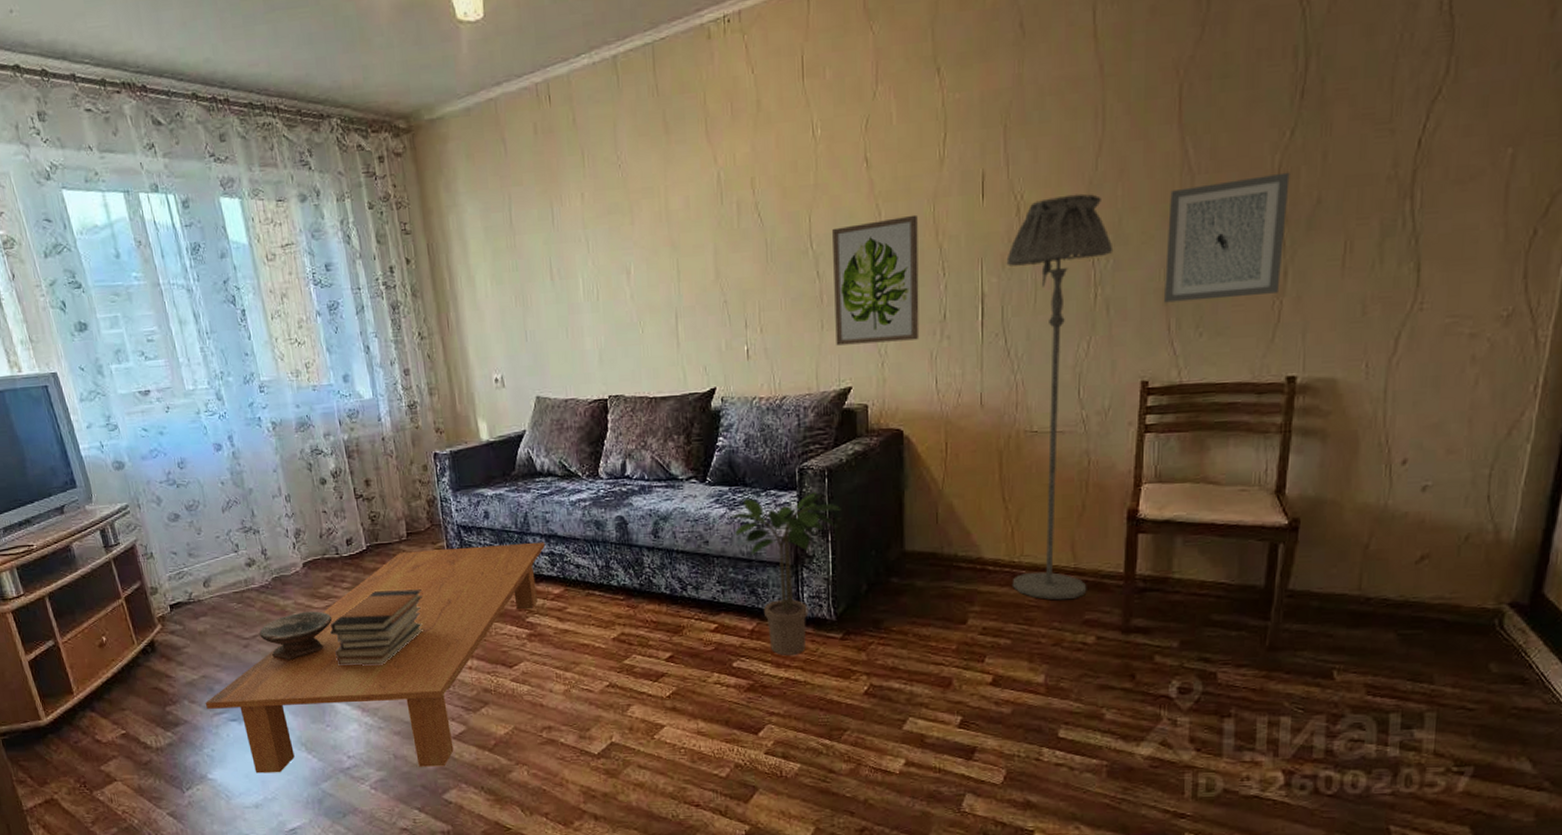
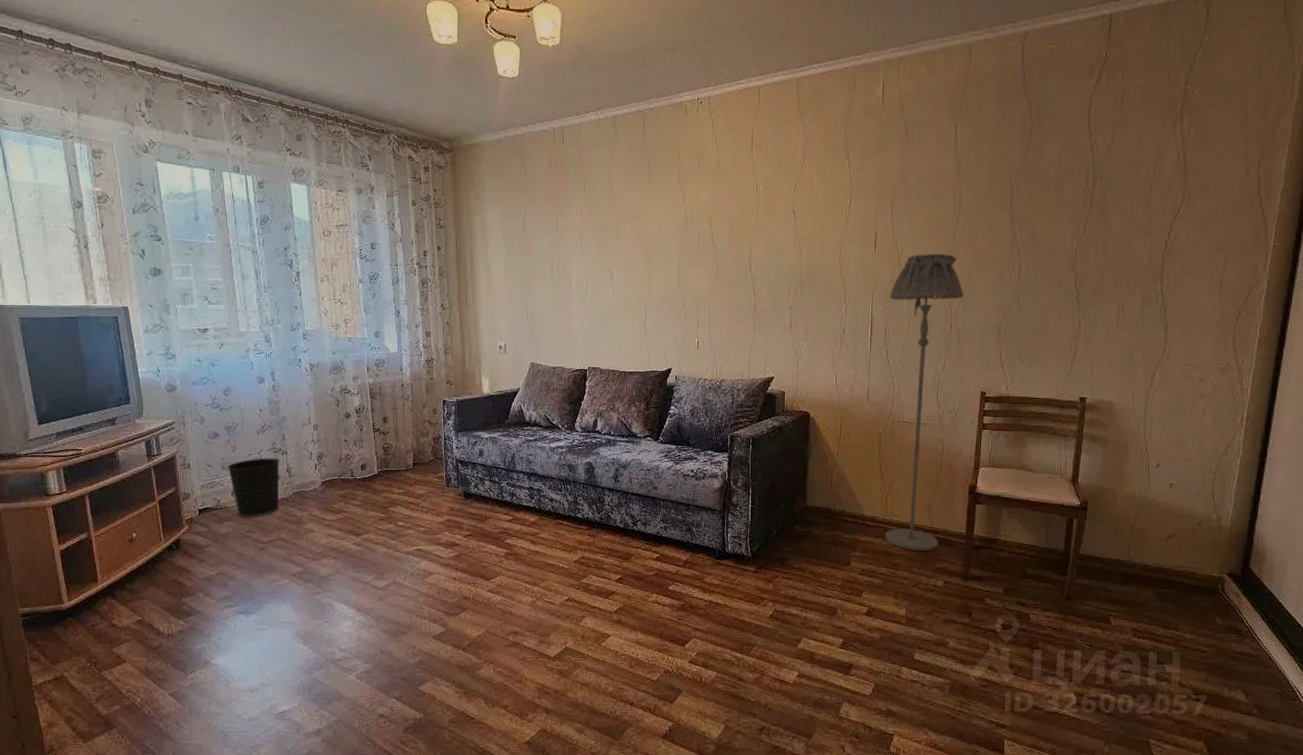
wastebasket: none [194,538,259,610] -> present [227,457,280,517]
coffee table: present [205,541,545,774] -> none [218,478,526,662]
bowl: present [259,611,333,661] -> none [275,523,341,564]
book stack: present [330,589,424,666] -> none [338,509,421,573]
potted plant: present [729,492,841,655] -> none [674,455,761,583]
wall art: present [832,214,920,346] -> none [764,255,828,346]
wall art: present [1164,172,1290,303] -> none [998,254,1083,338]

